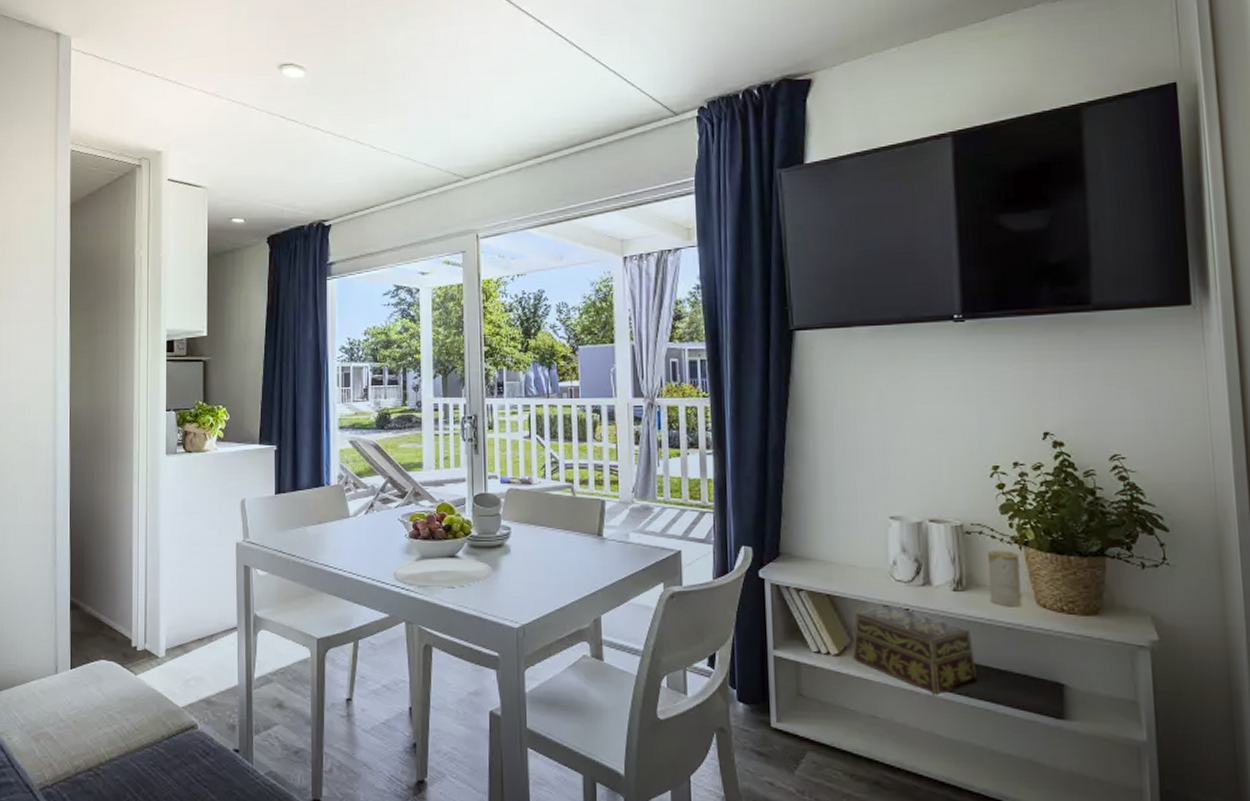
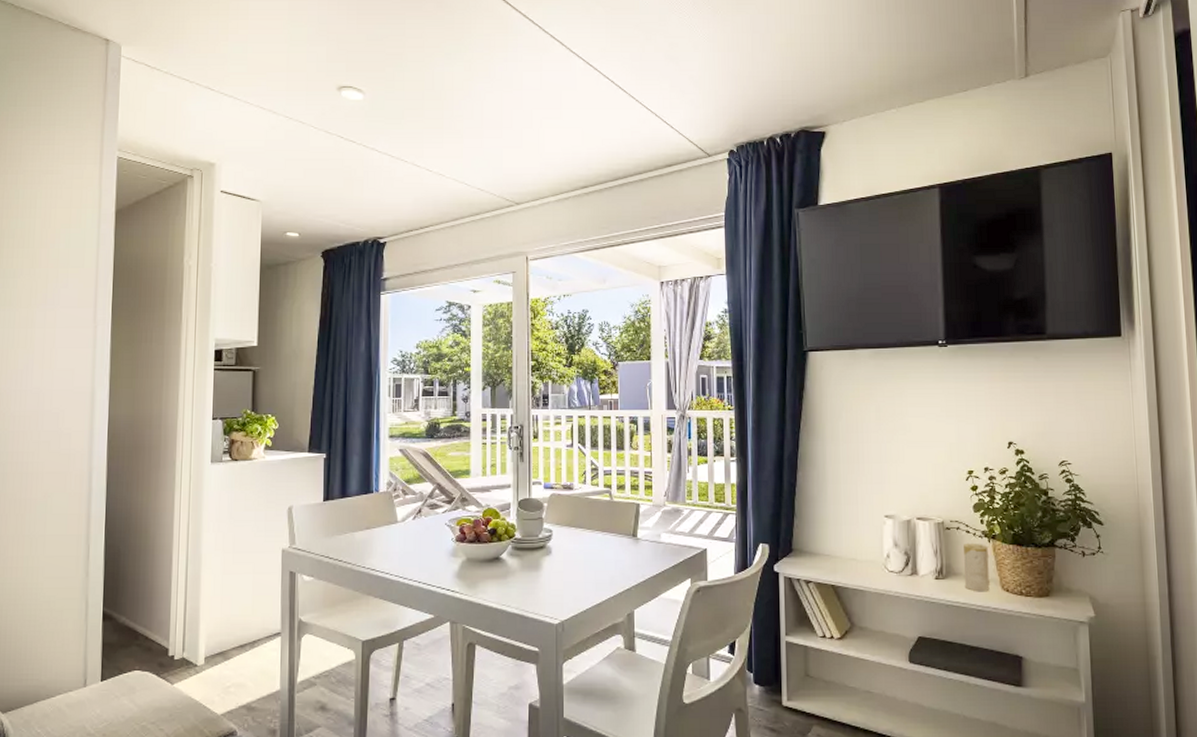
plate: present [392,558,493,588] -> none [438,560,535,589]
decorative box: present [852,605,978,696] -> none [852,593,954,671]

